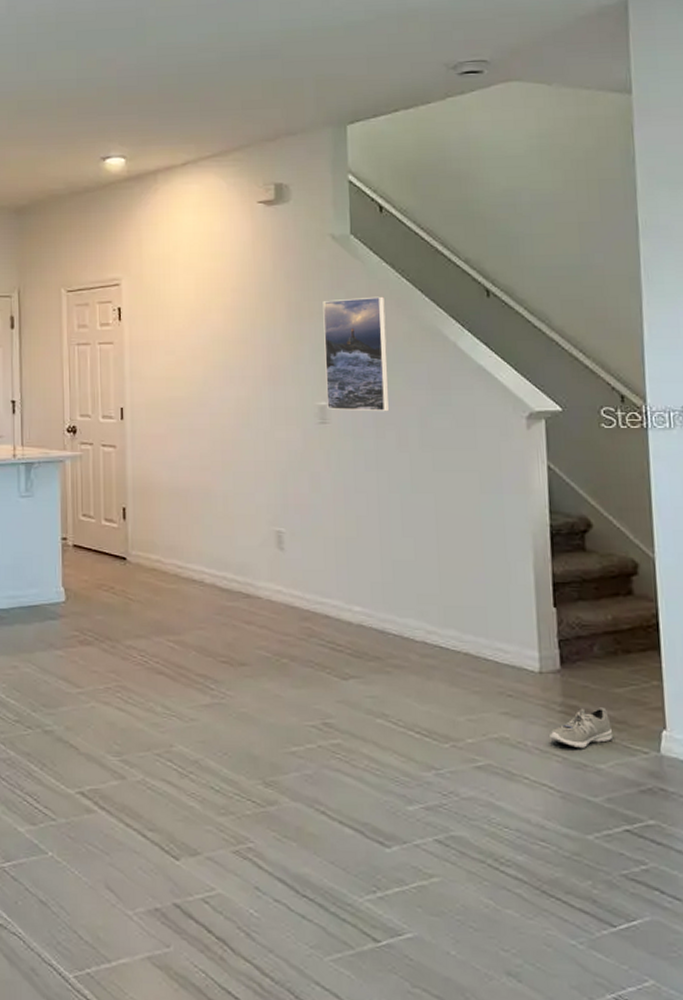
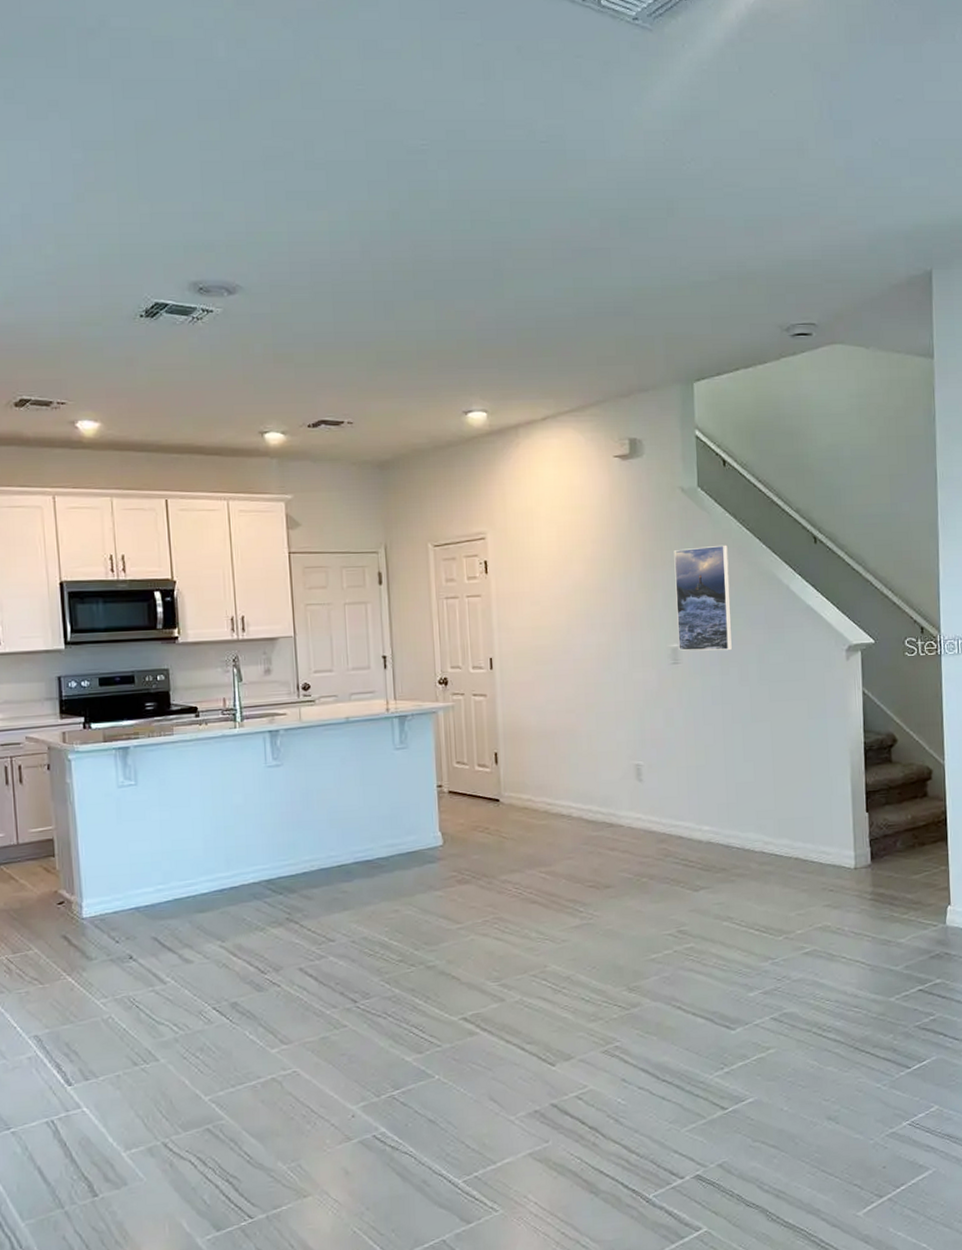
sneaker: present [549,707,614,748] -> none [862,892,911,928]

